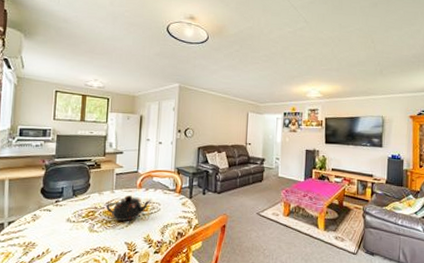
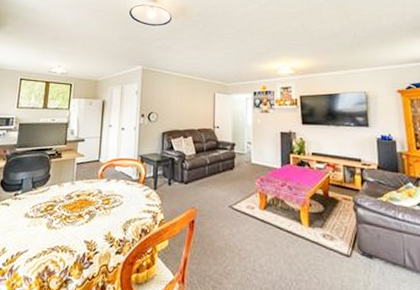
teapot: present [106,195,151,221] -> none [66,187,113,216]

